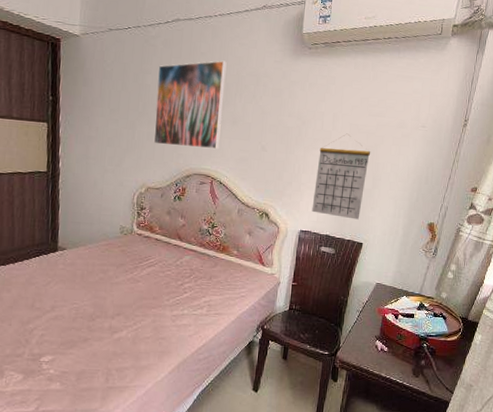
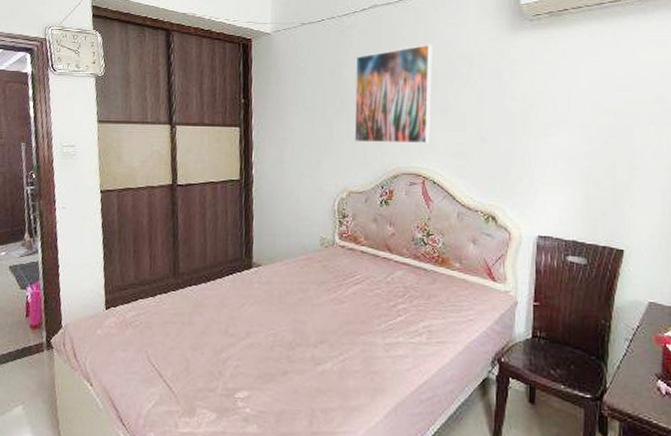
calendar: present [312,133,371,220] -> none [551,114,622,220]

